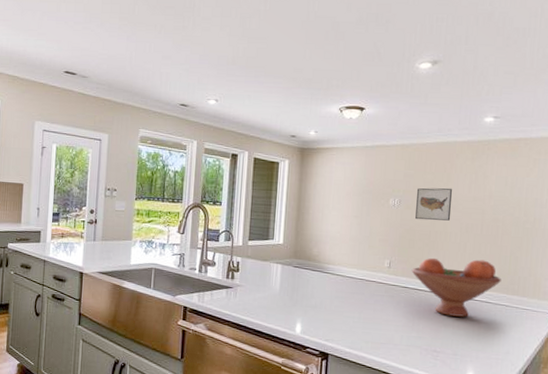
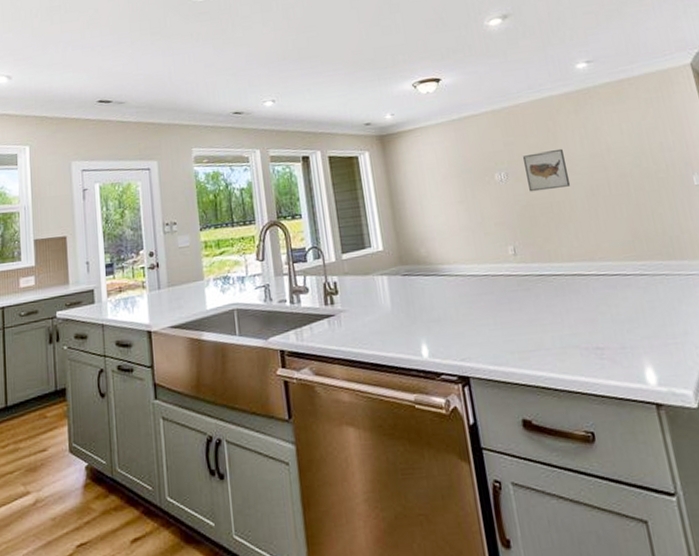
fruit bowl: present [411,257,501,317] -> none [542,224,651,301]

